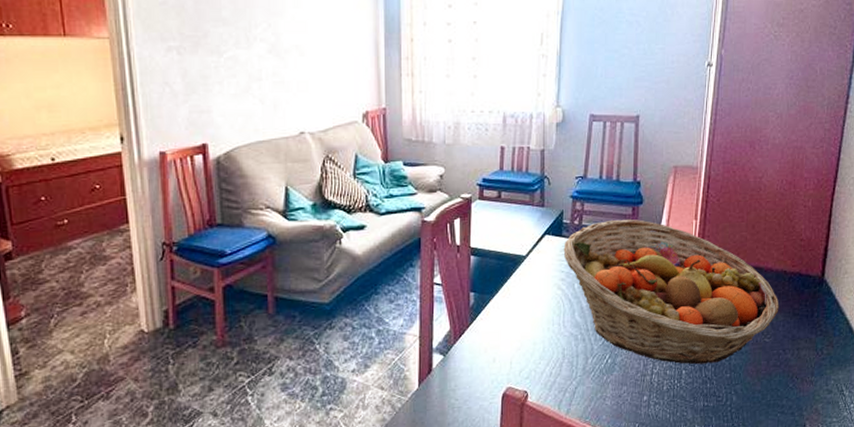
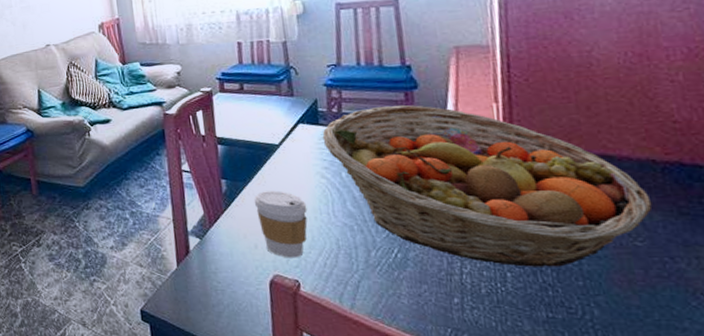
coffee cup: none [497,303,542,370] -> present [254,191,308,258]

